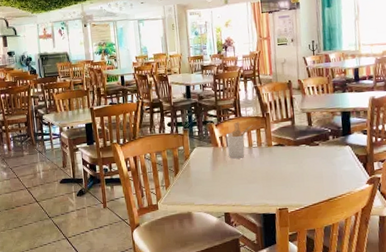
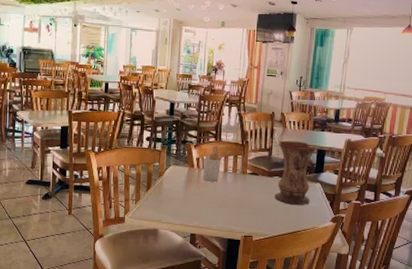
vase: none [300,106,341,172] -> present [274,140,317,205]

